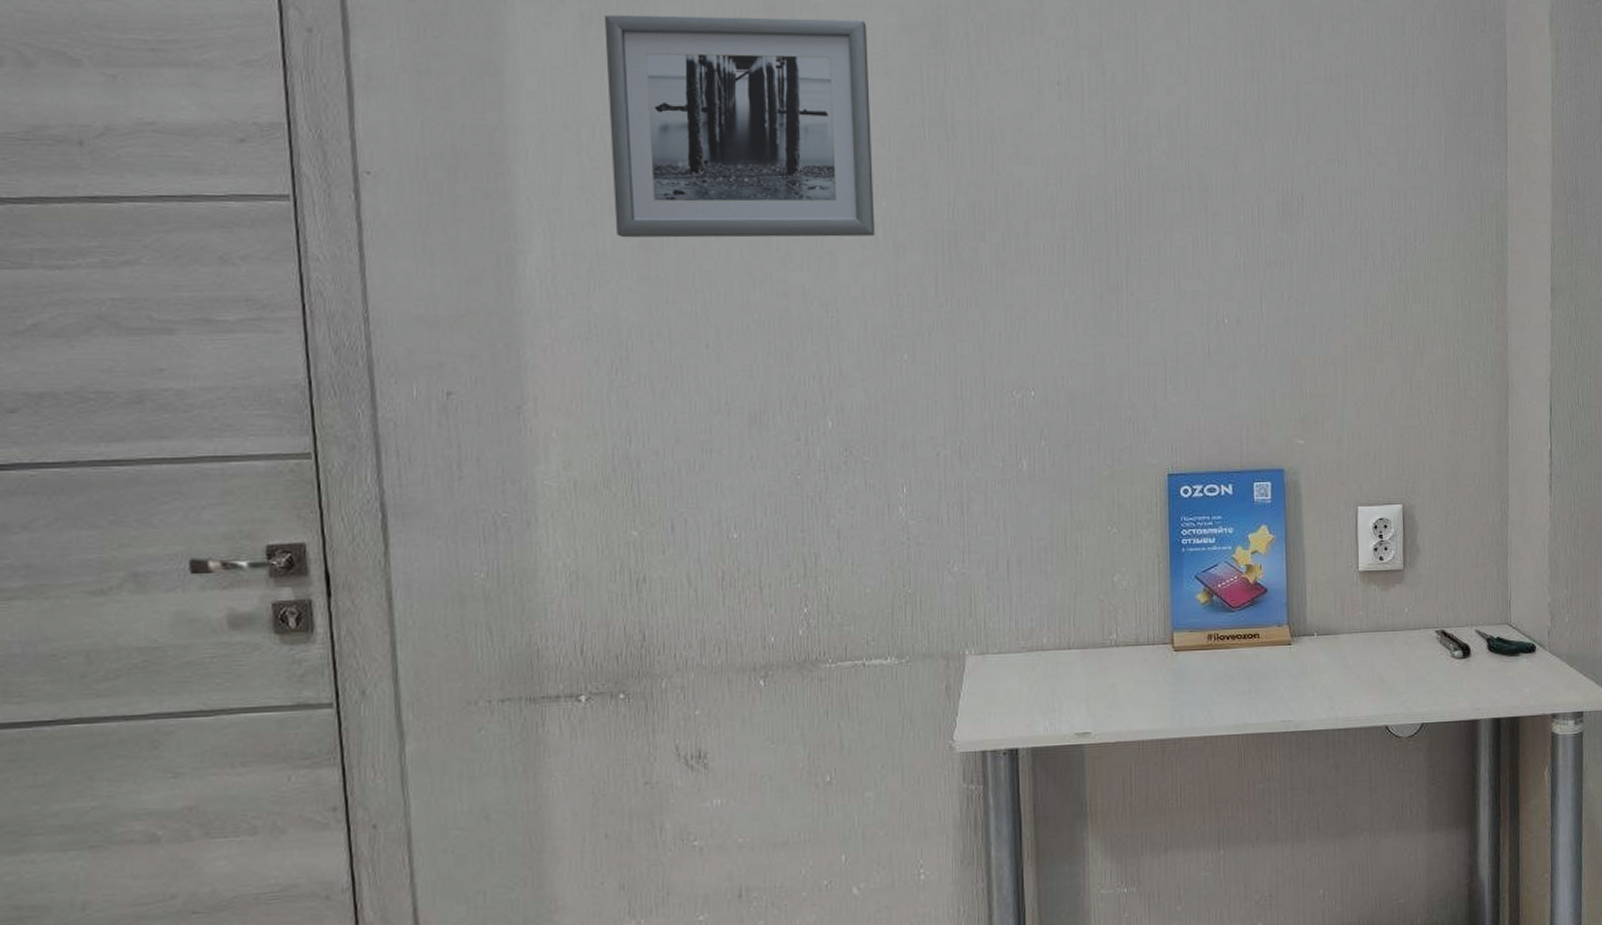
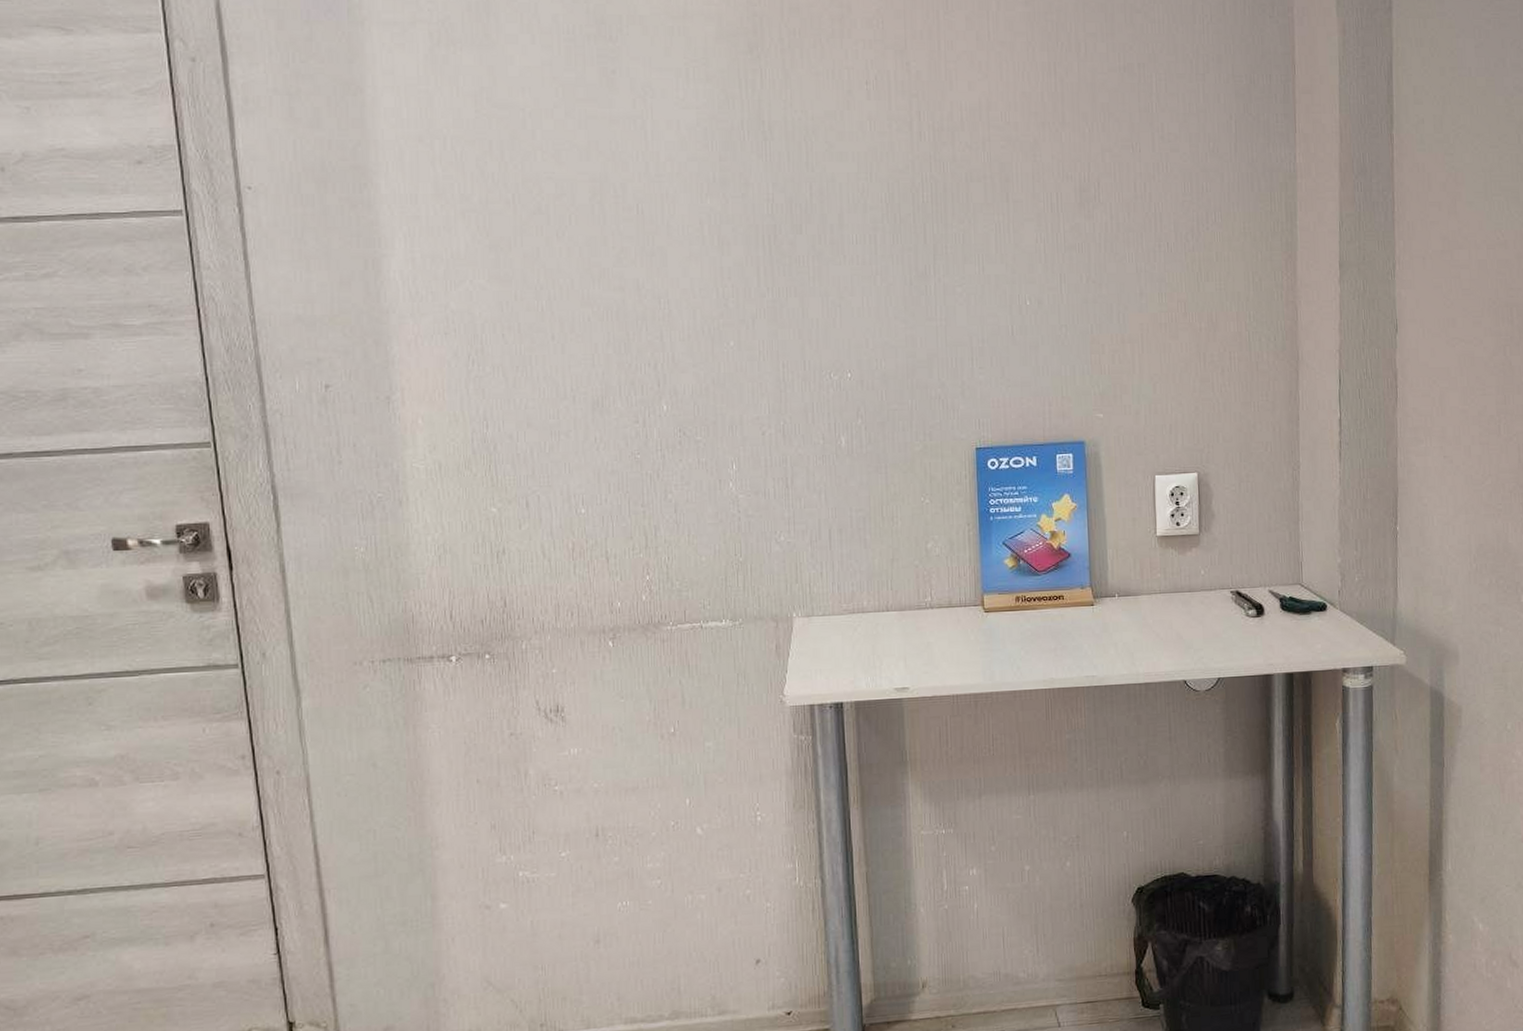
wall art: present [604,14,875,238] -> none [451,30,701,241]

